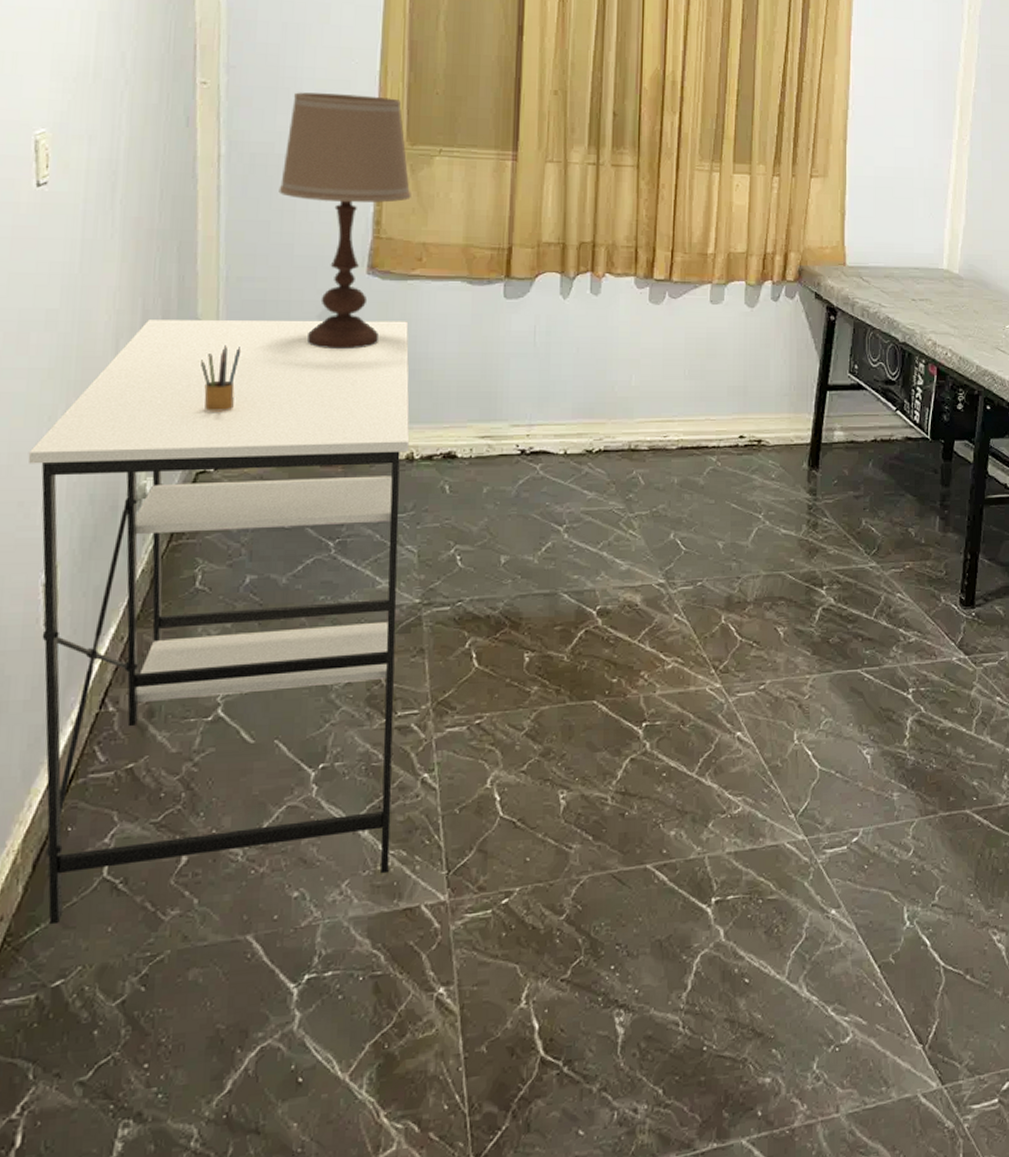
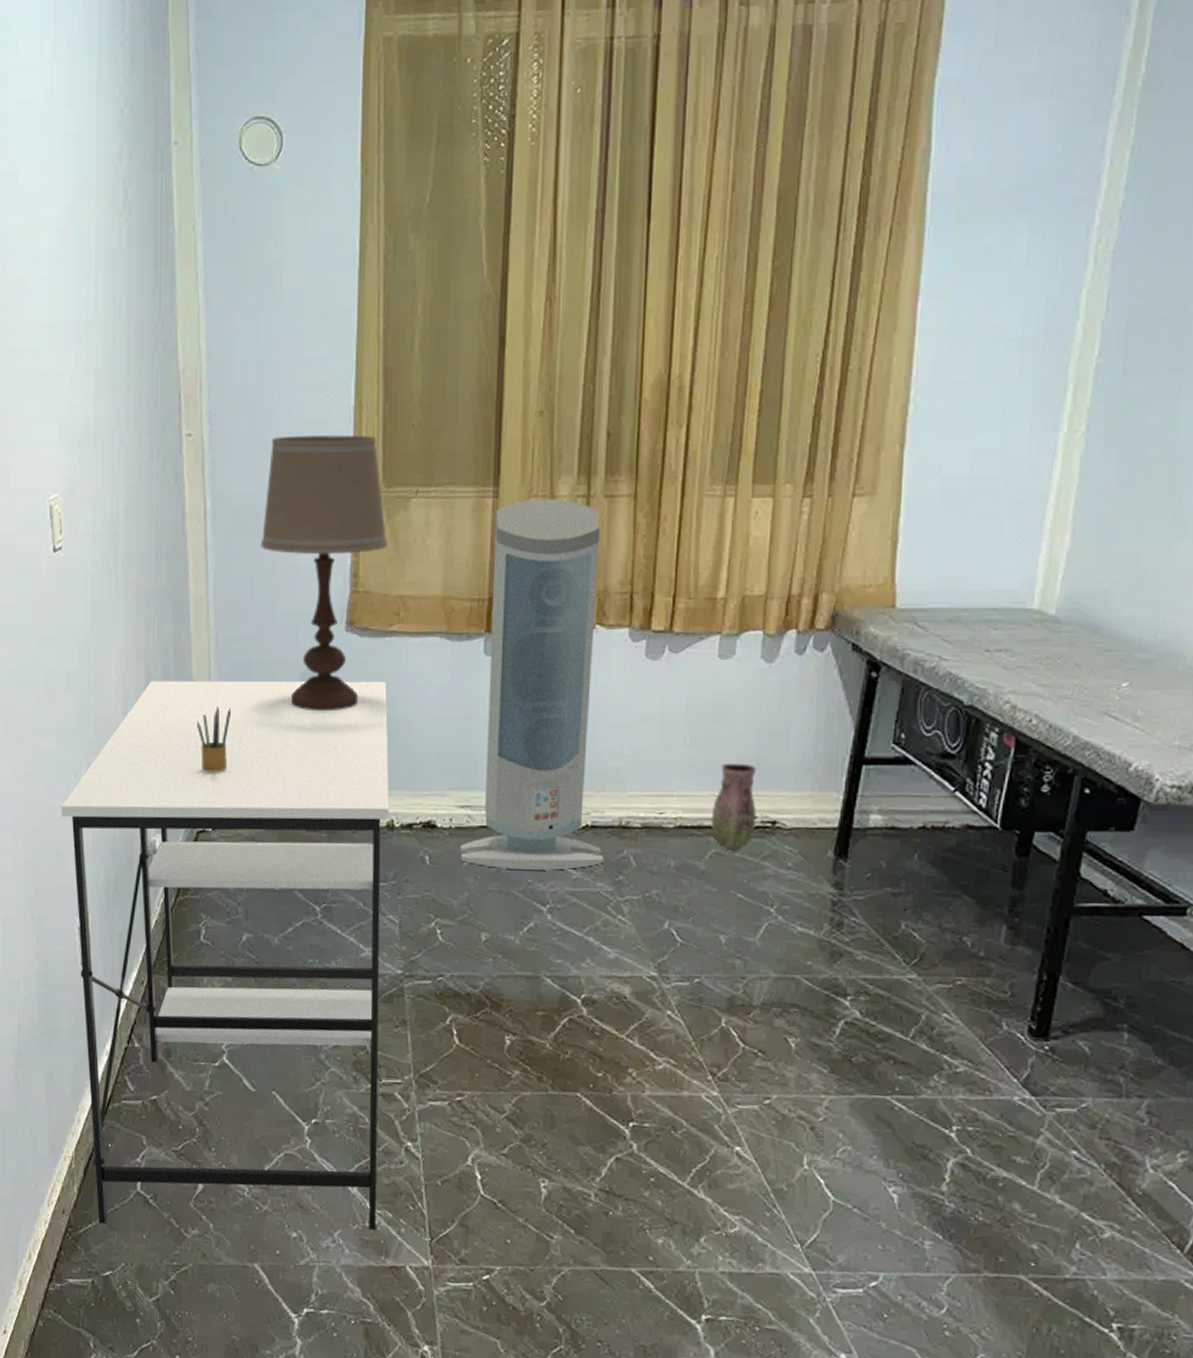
air purifier: none [480,163,615,493] -> present [460,498,604,871]
vase: none [707,392,745,468] -> present [710,764,757,852]

